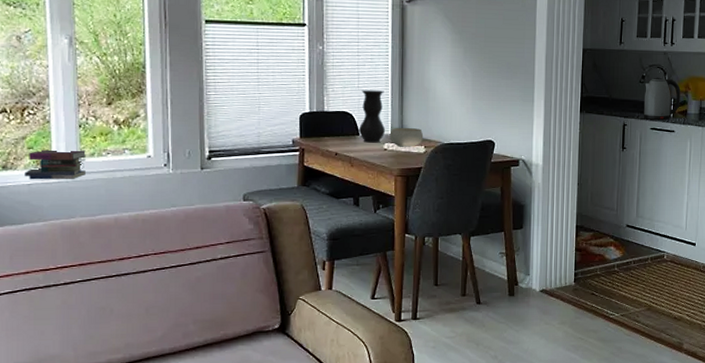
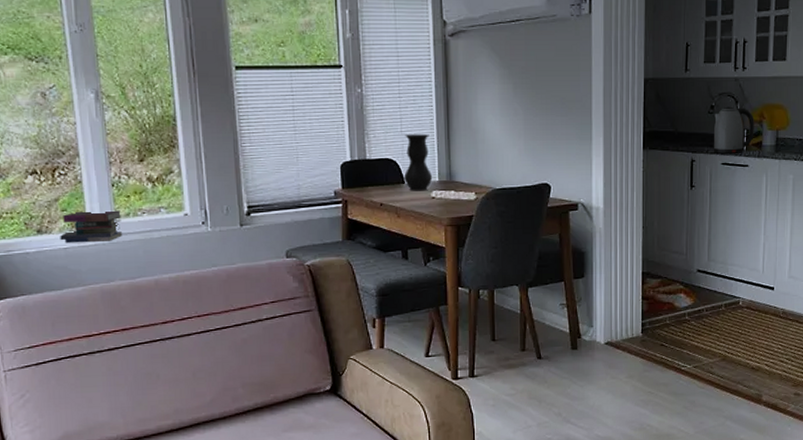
bowl: present [389,127,424,147] -> none [437,173,474,194]

